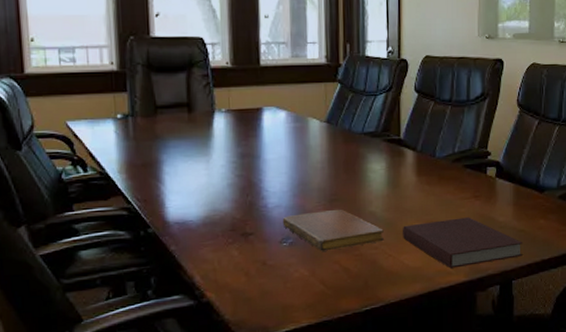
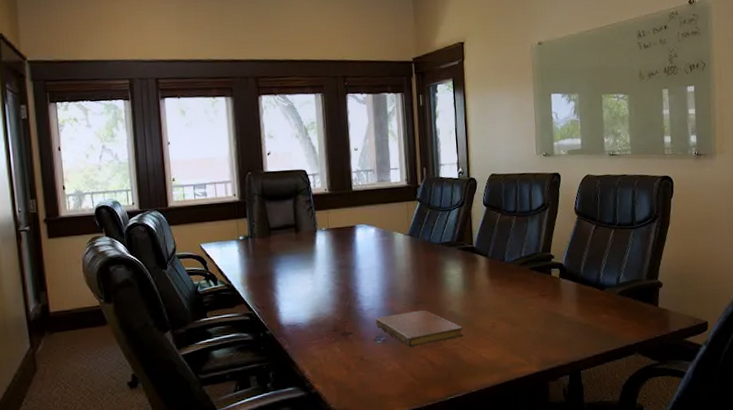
notebook: present [403,217,523,269] -> none [479,314,589,361]

